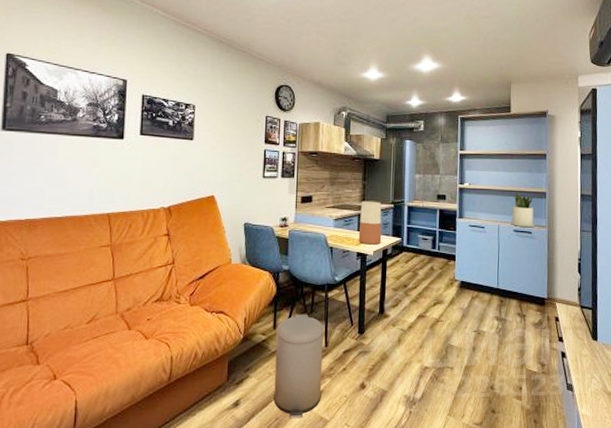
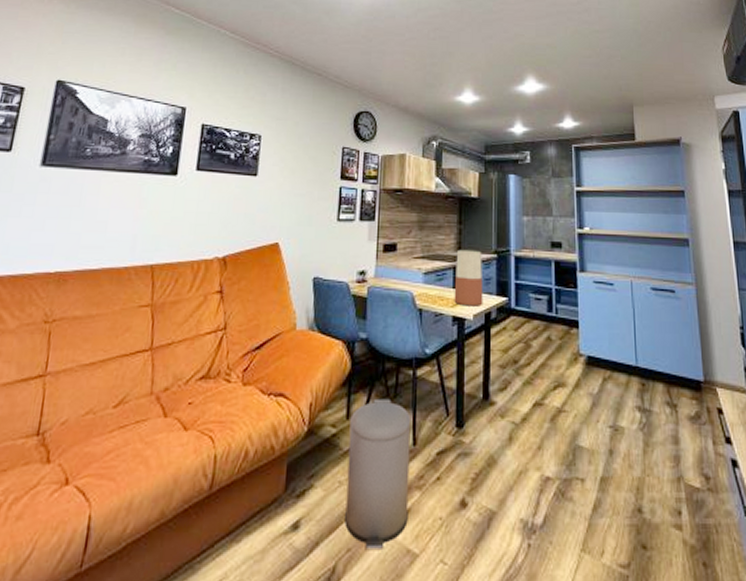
planter: present [510,193,535,228] -> none [646,240,679,285]

